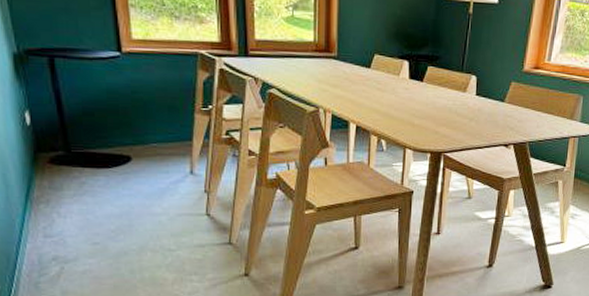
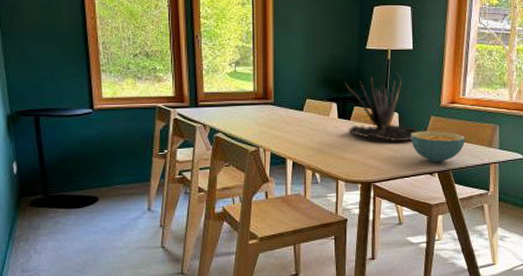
plant: none [418,29,496,109] -> present [344,72,418,142]
cereal bowl: none [488,98,547,134] -> present [411,131,466,163]

